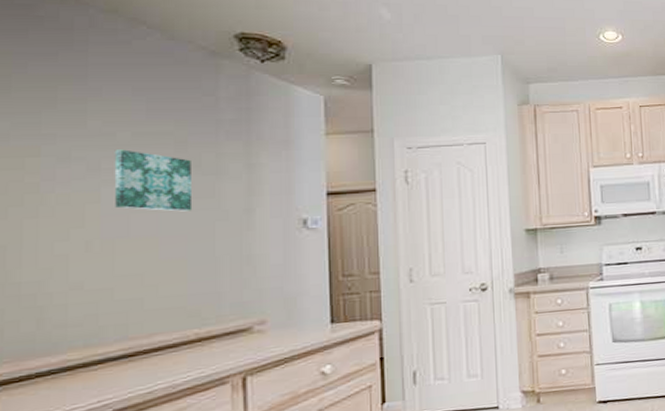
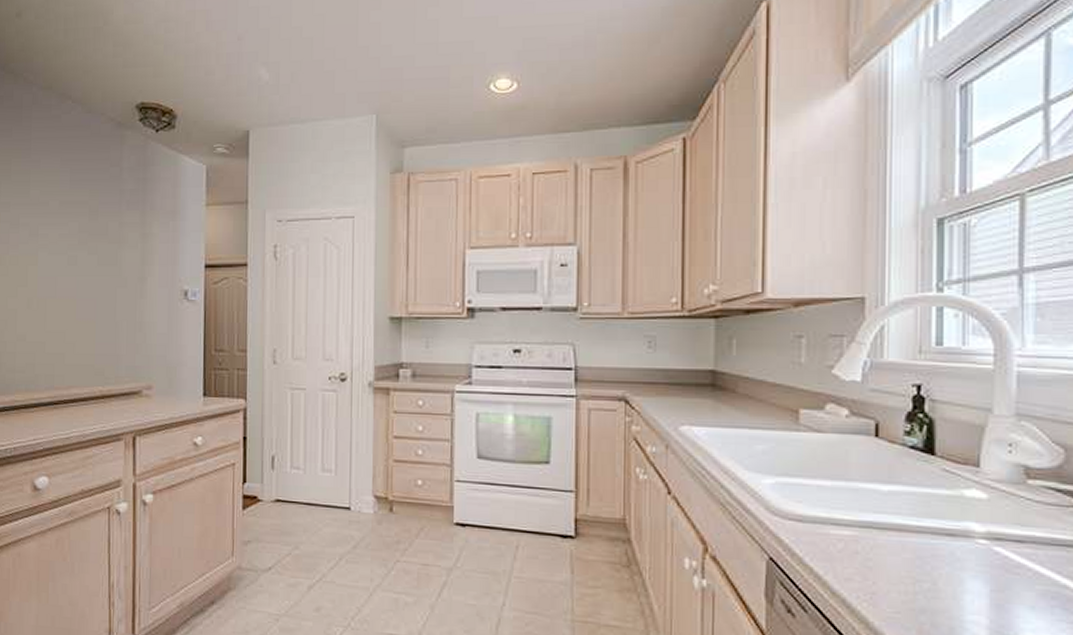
wall art: present [114,149,193,212] -> none [47,217,101,277]

